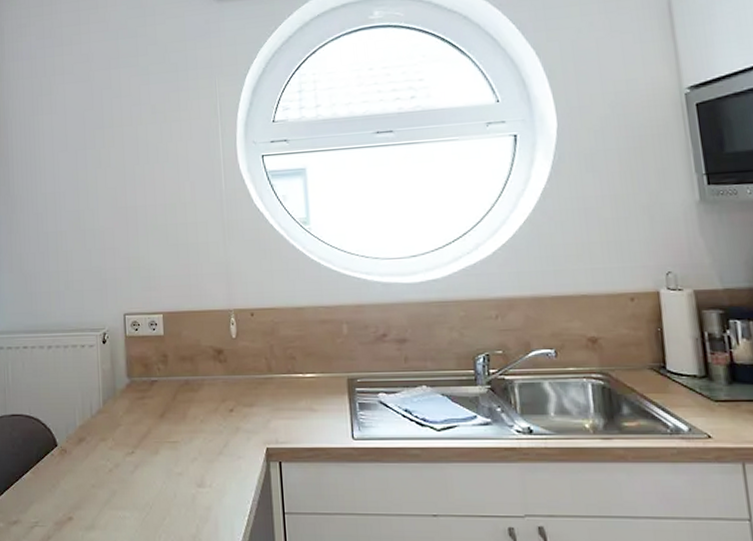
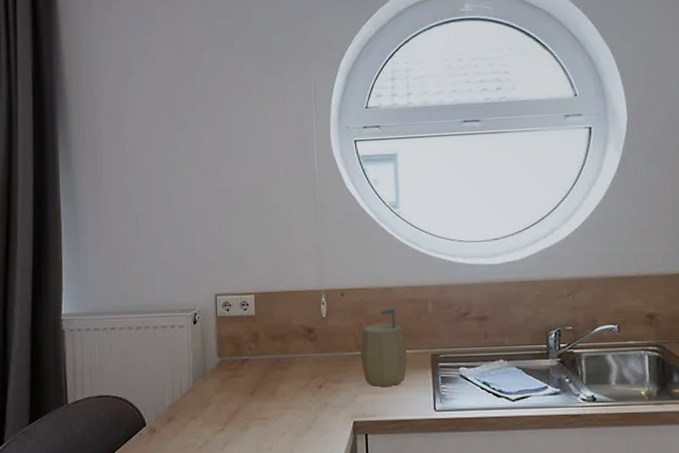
soap dispenser: none [272,327,322,413] -> present [360,307,407,388]

